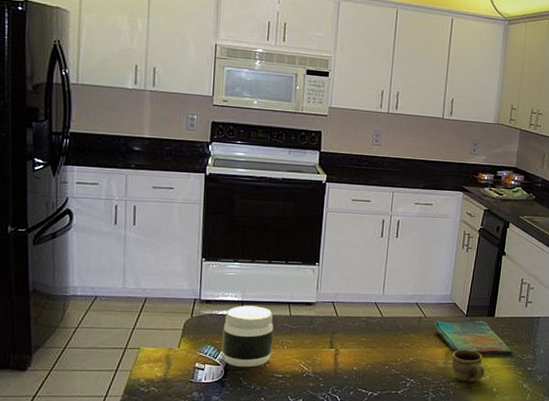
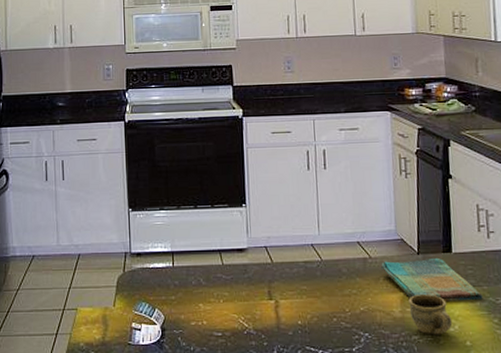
jar: present [221,305,274,368] -> none [156,256,209,326]

